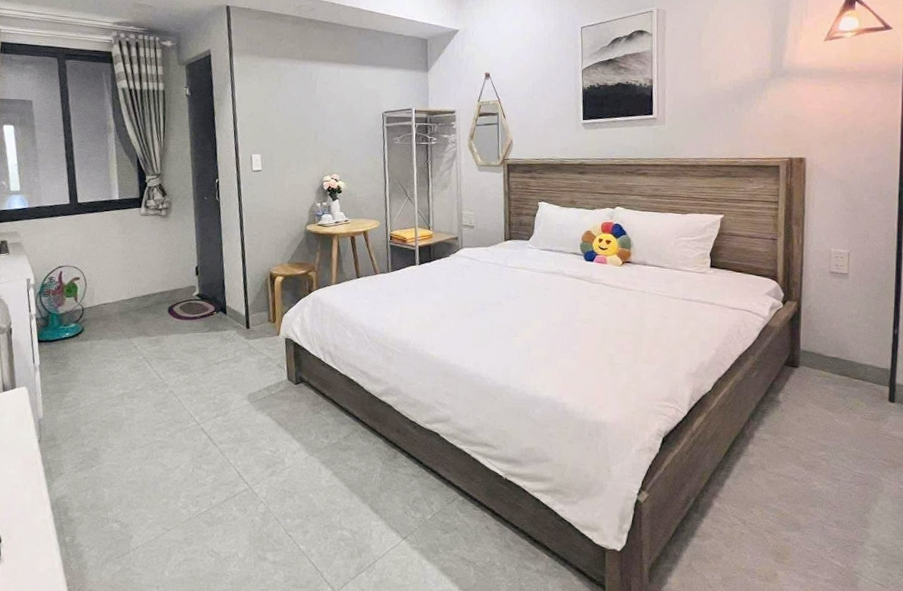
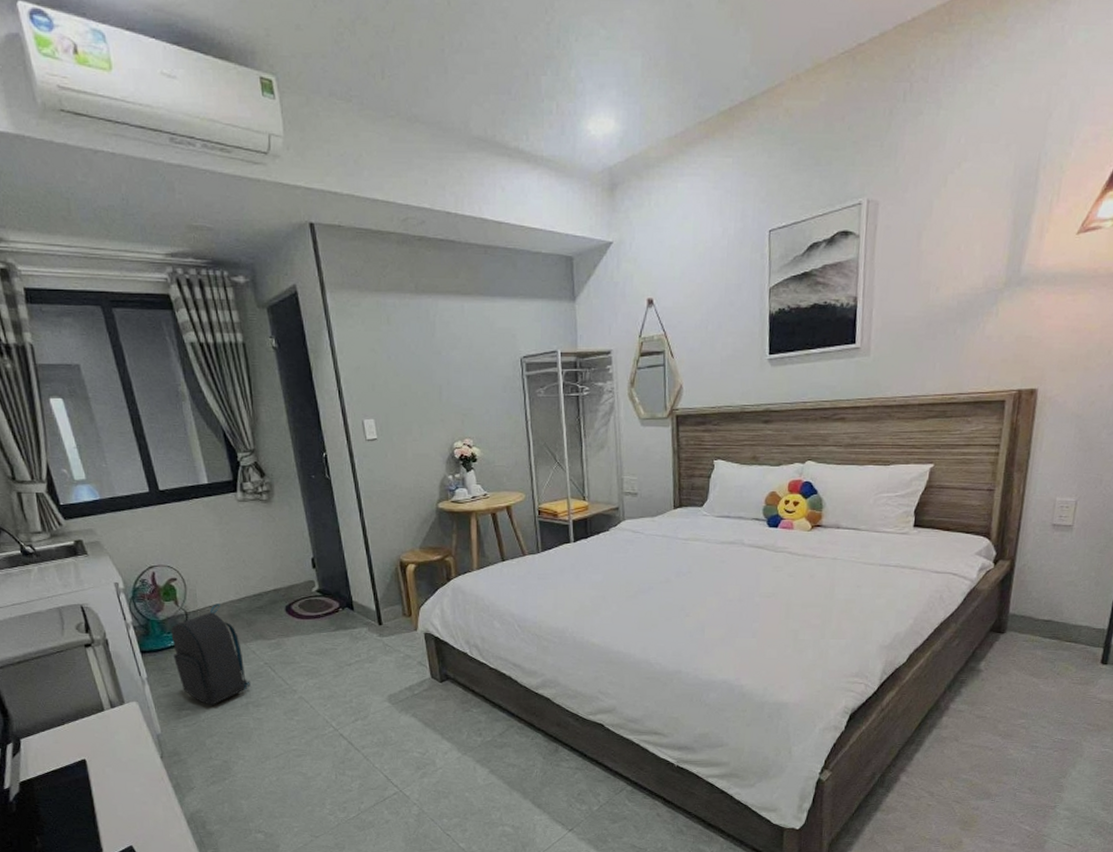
backpack: none [65,302,129,394] -> present [170,604,250,705]

